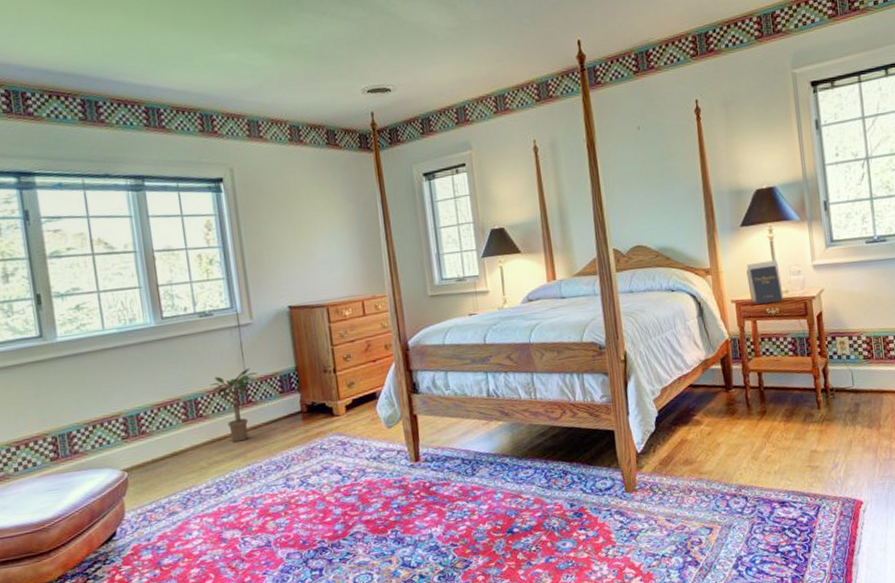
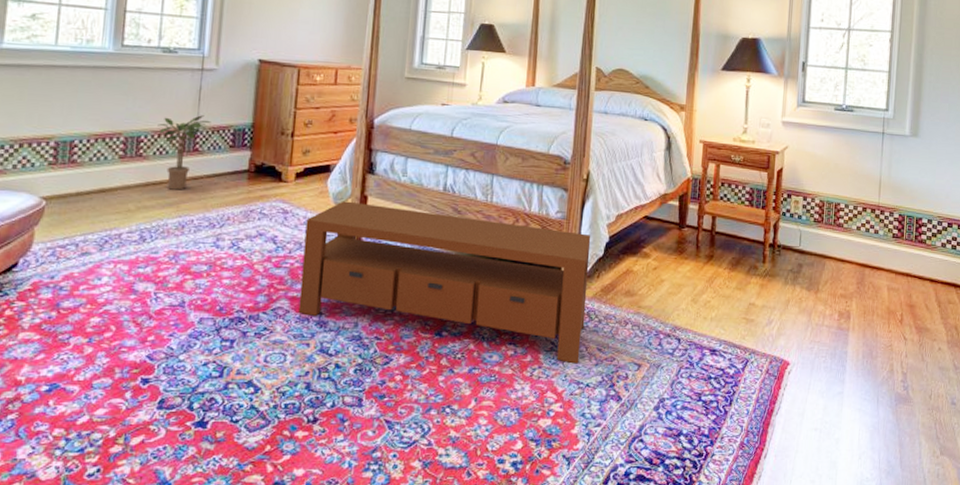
storage bench: none [364,412,651,538] -> present [298,201,591,364]
books: present [746,260,784,305] -> none [718,108,751,151]

